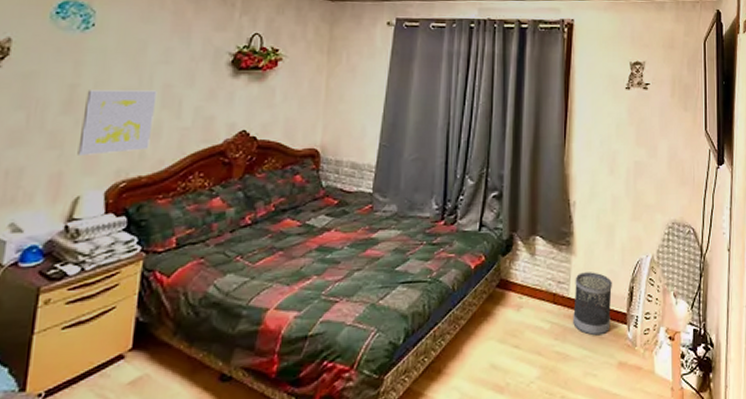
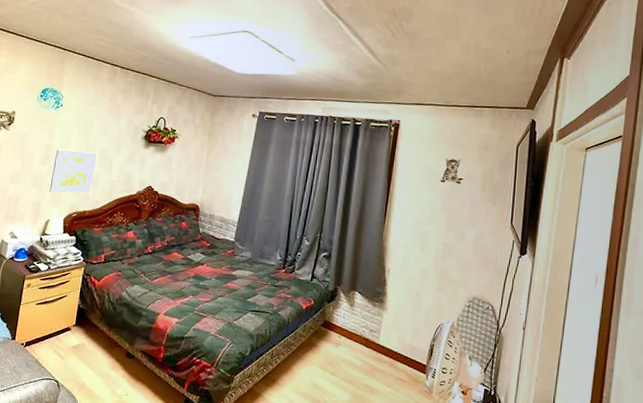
wastebasket: present [573,272,612,336] -> none [380,326,416,379]

